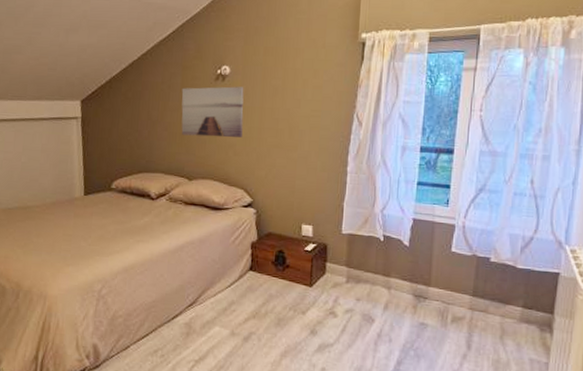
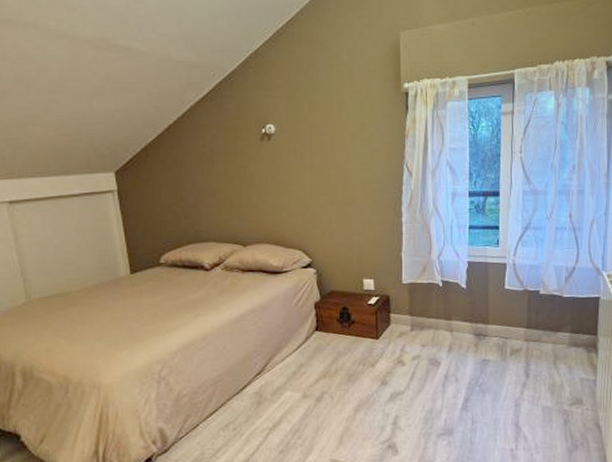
wall art: present [181,86,244,138] -> none [226,145,294,200]

